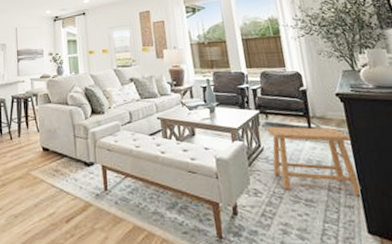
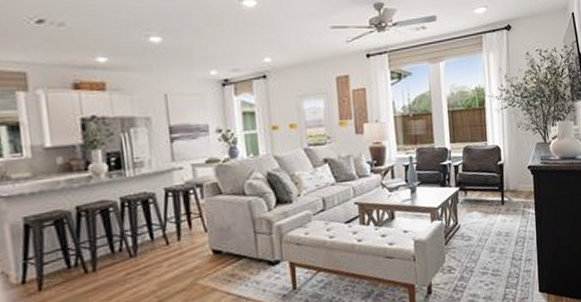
stool: present [266,126,361,197] -> none [464,200,538,264]

